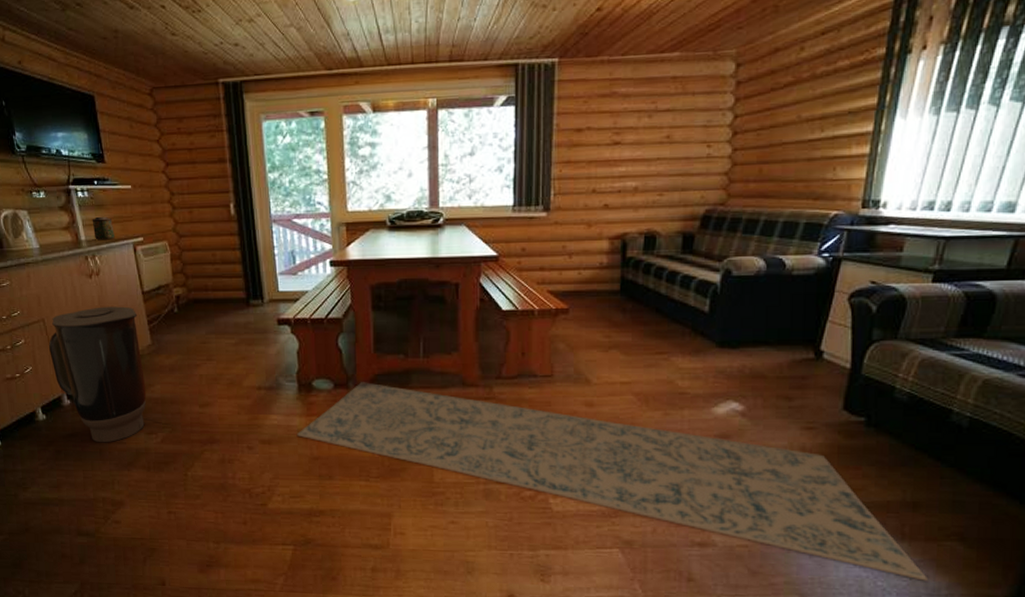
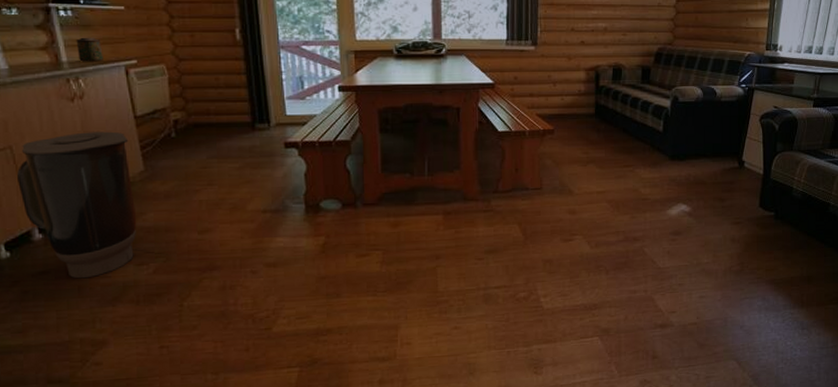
rug: present [296,382,927,581] -> none [303,201,819,338]

